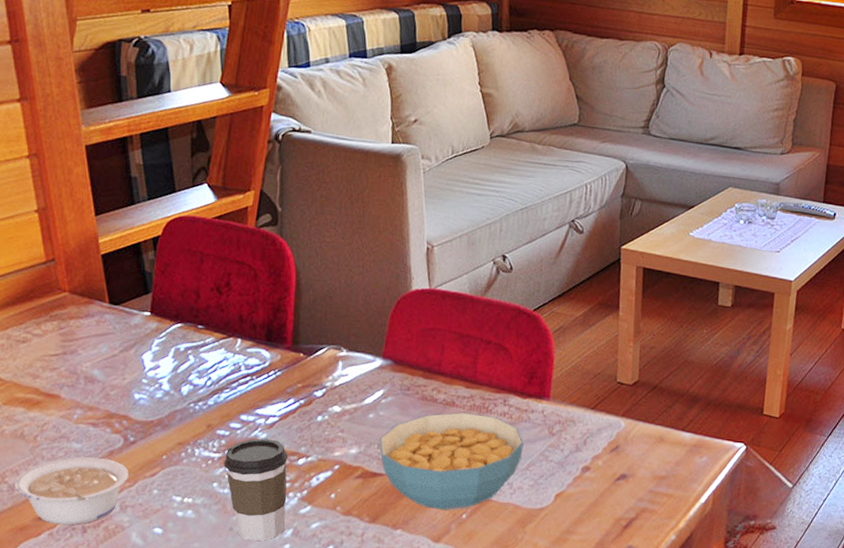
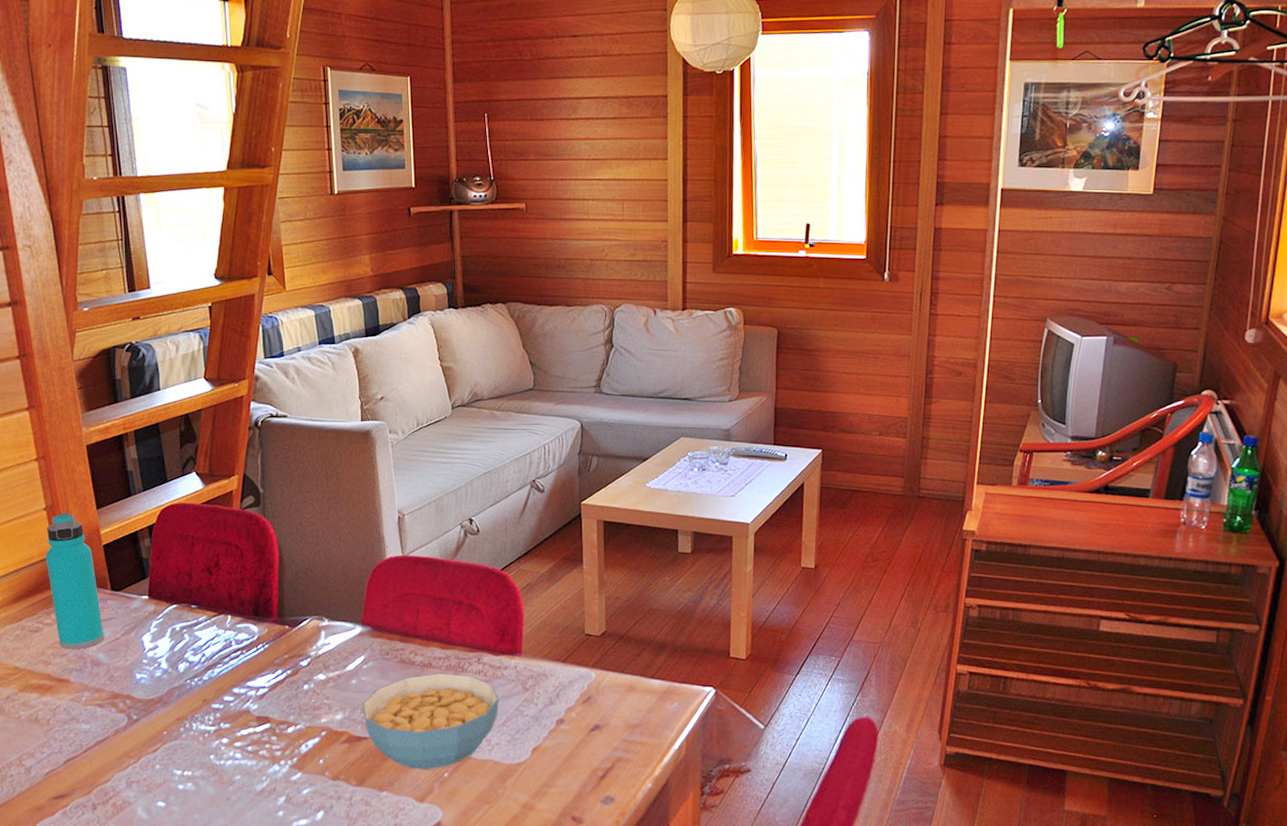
legume: present [14,457,130,525] -> none [30,736,134,803]
water bottle: none [36,216,100,364] -> present [45,512,105,650]
coffee cup: present [224,438,288,541] -> none [219,709,279,810]

